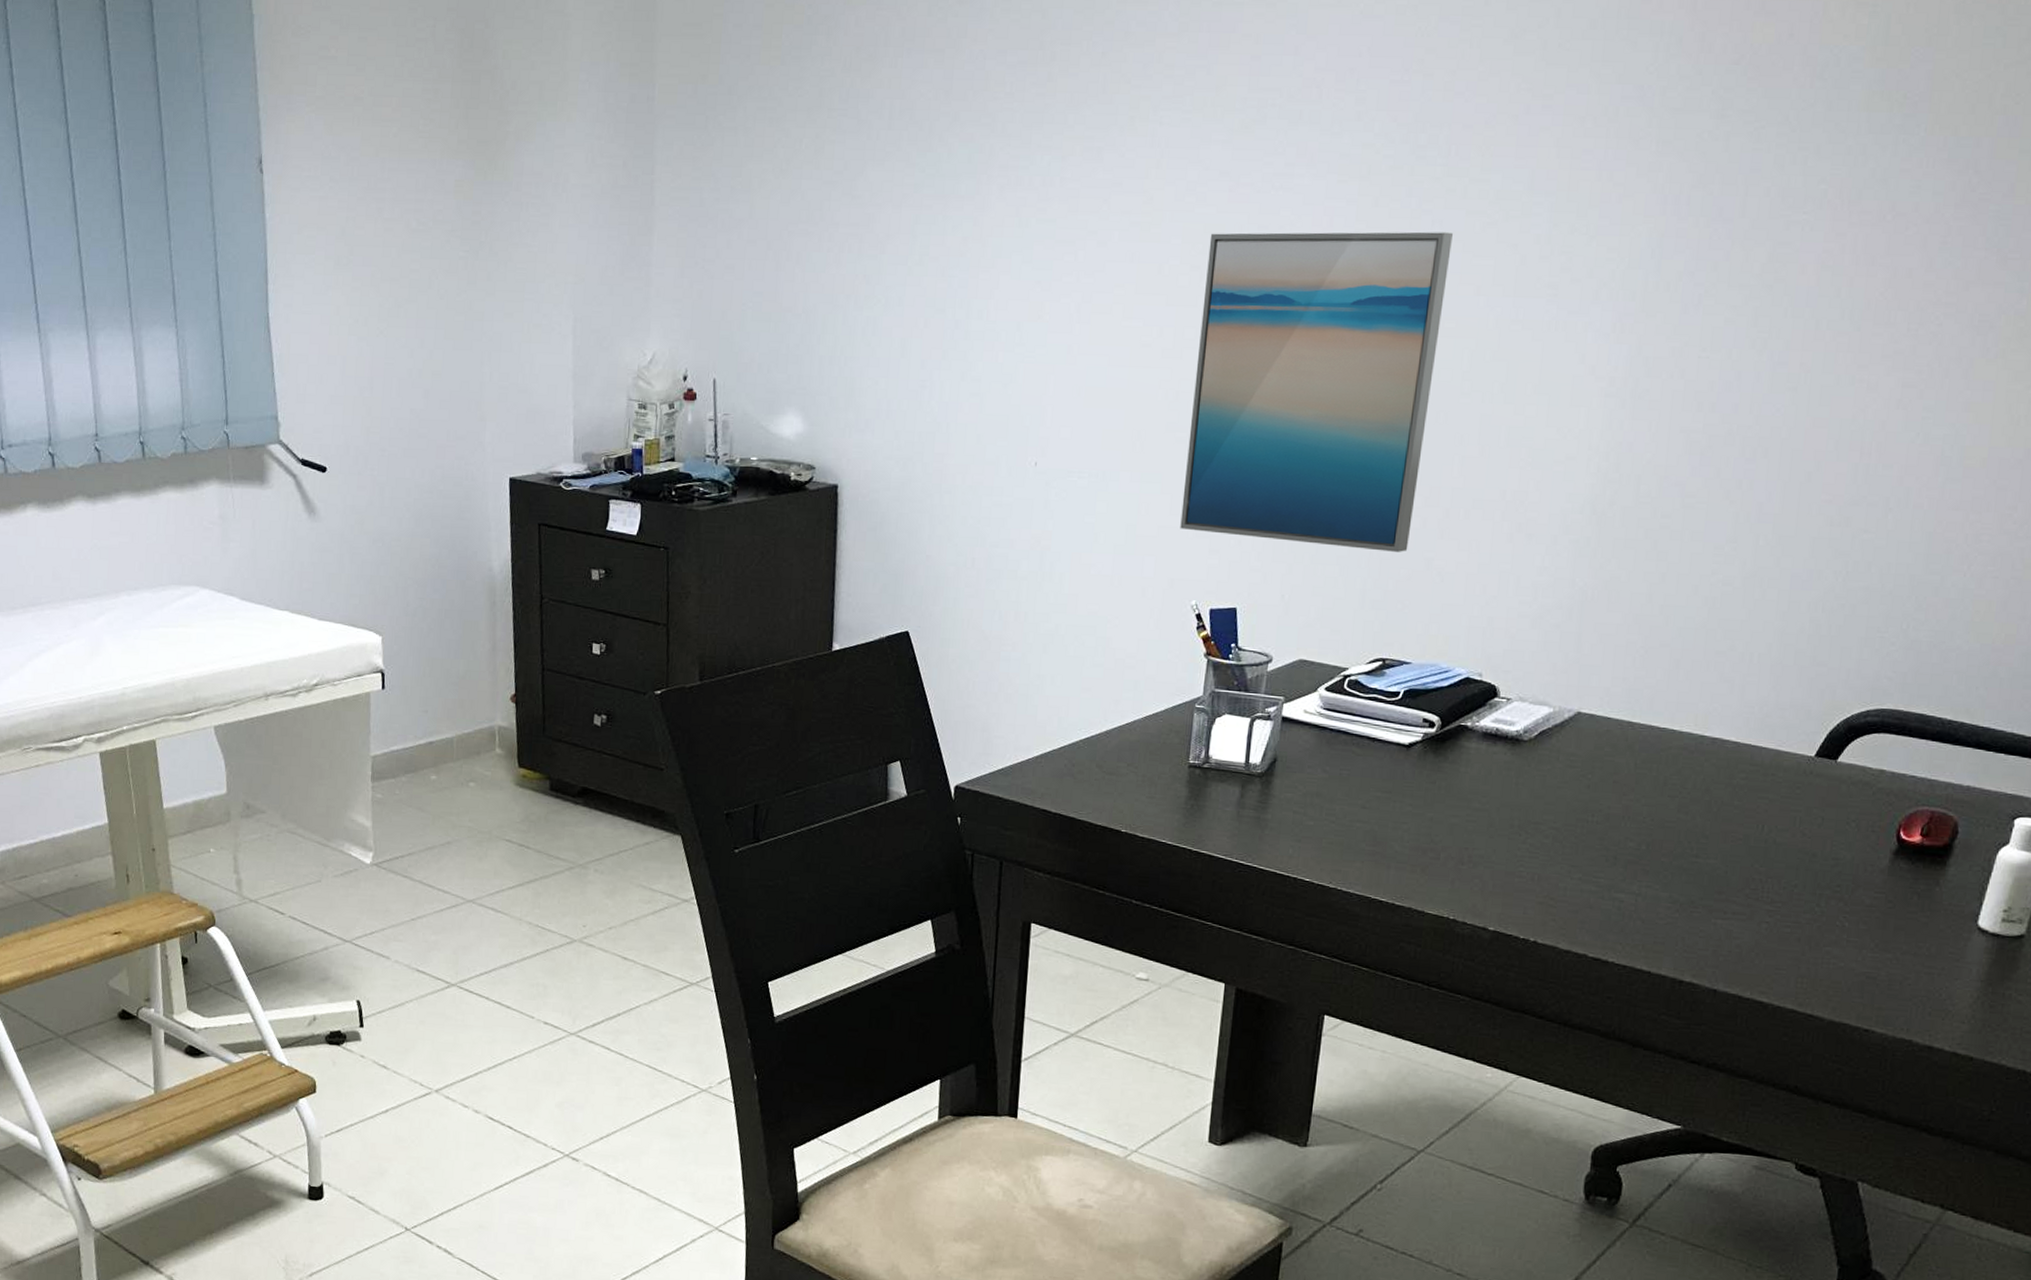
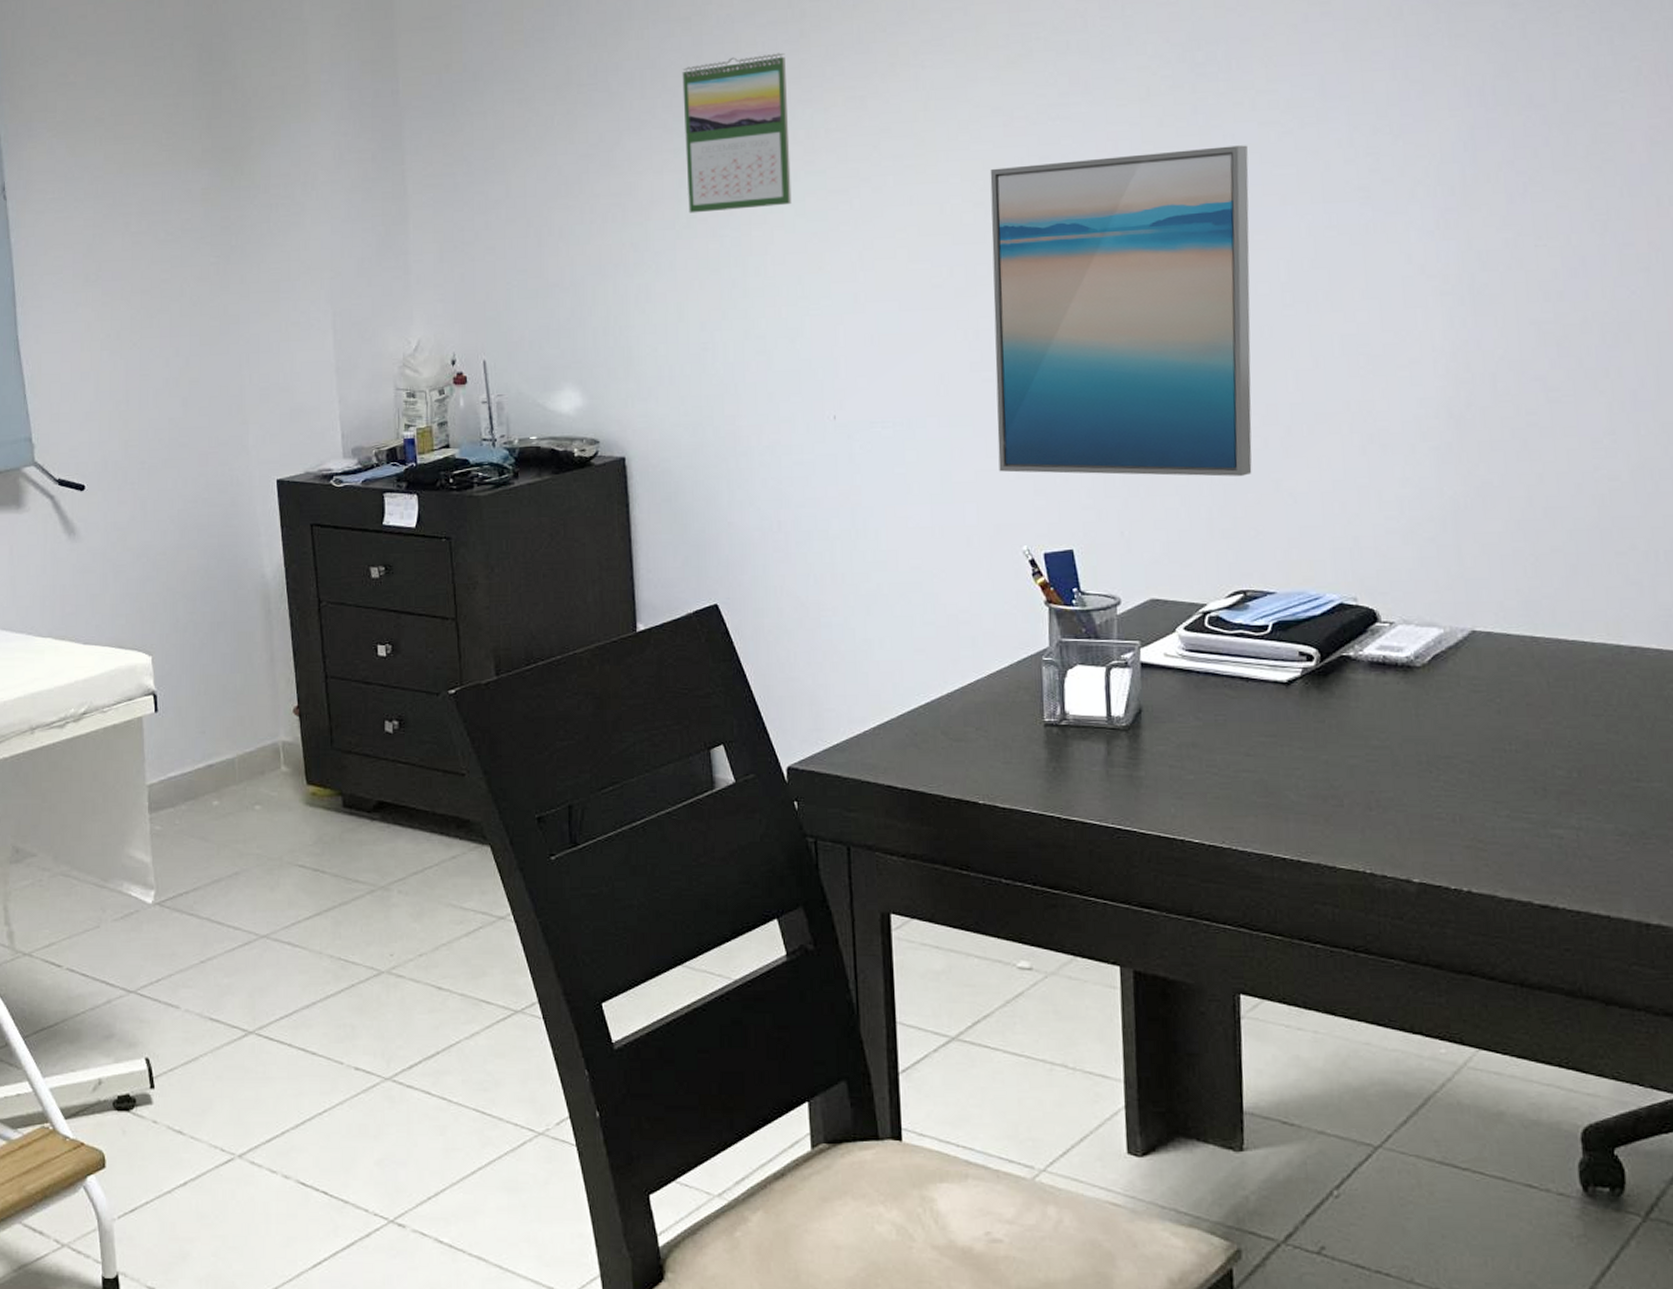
calendar: none [922,95,1031,251] -> present [682,52,792,213]

